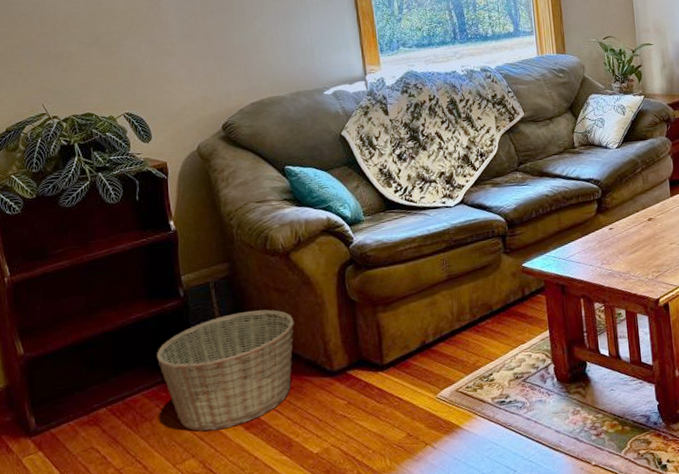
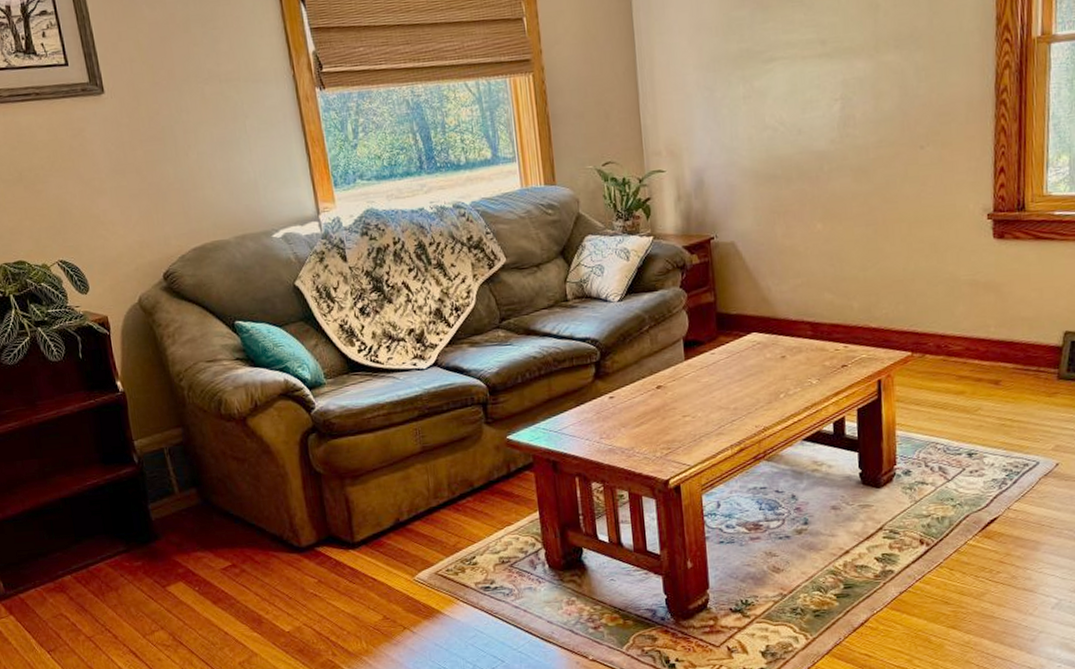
basket: present [157,309,294,432] -> none [116,479,257,604]

